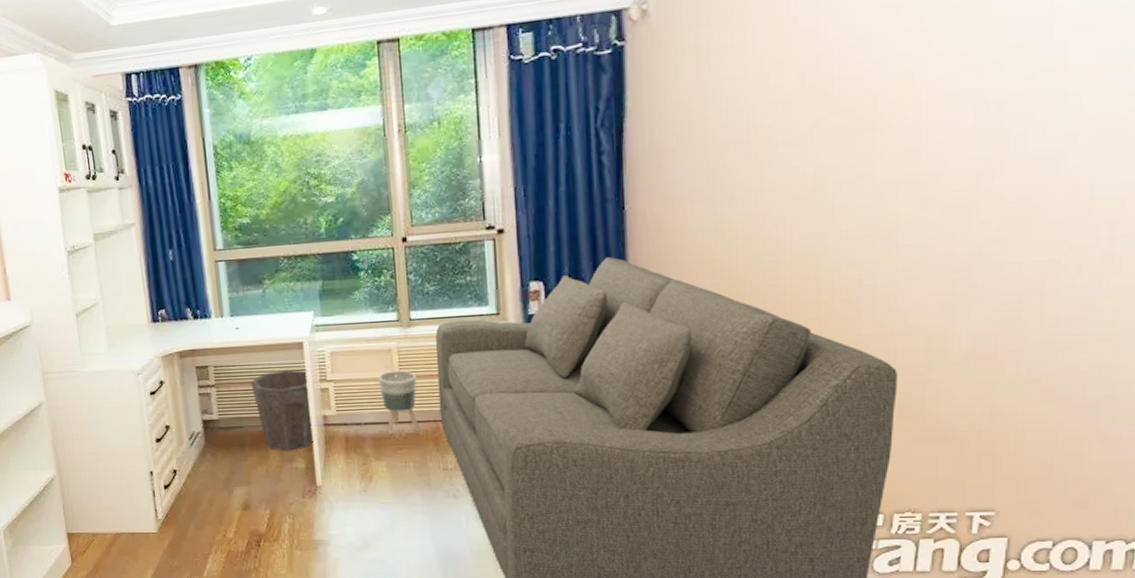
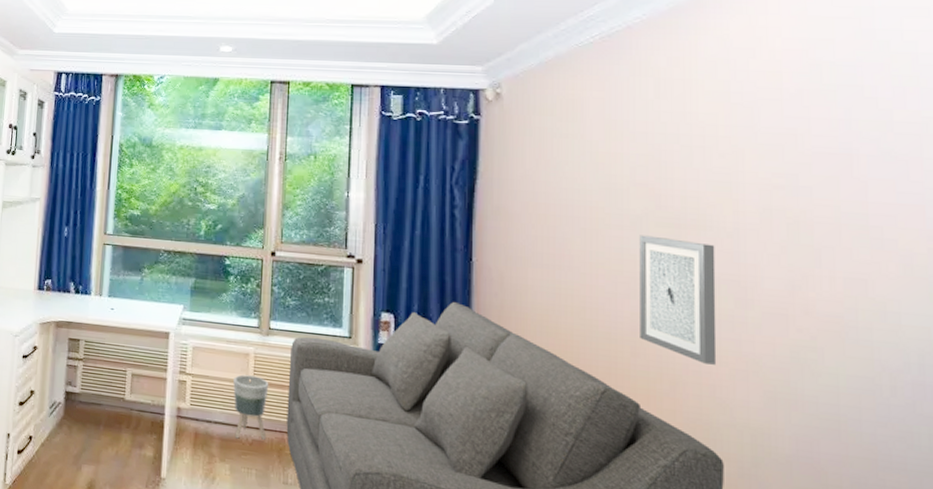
waste bin: present [251,369,315,451] -> none [115,355,170,437]
wall art: none [809,145,894,276] -> present [639,235,717,365]

